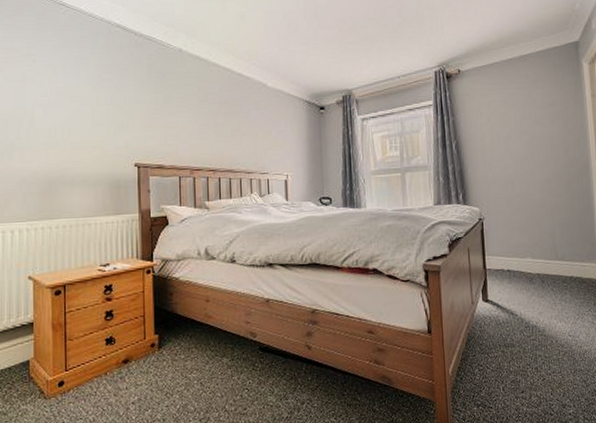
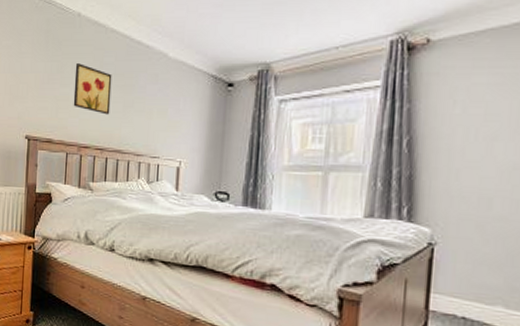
wall art: none [181,94,219,139] -> present [73,63,112,115]

